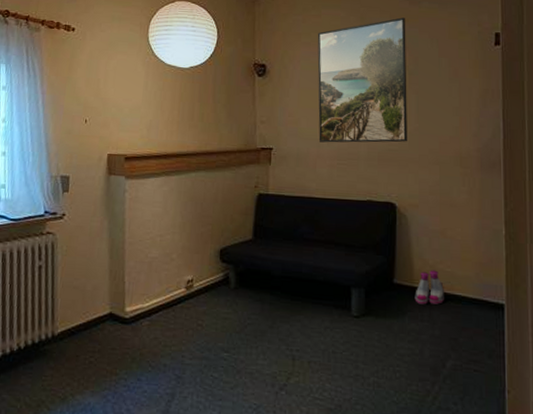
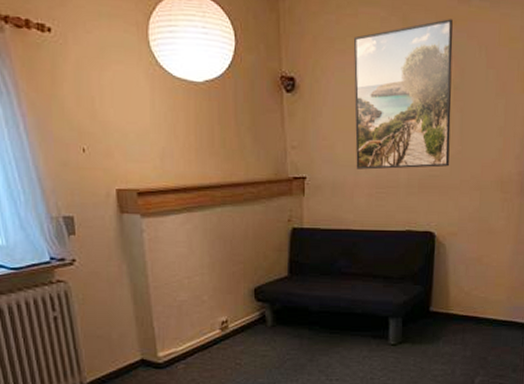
boots: present [415,270,444,305] -> none [449,296,477,329]

